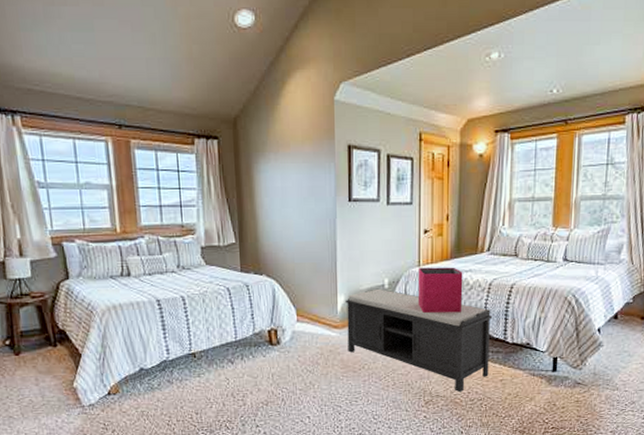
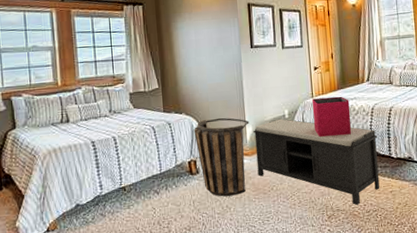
basket: none [276,282,341,372] -> present [194,117,249,197]

